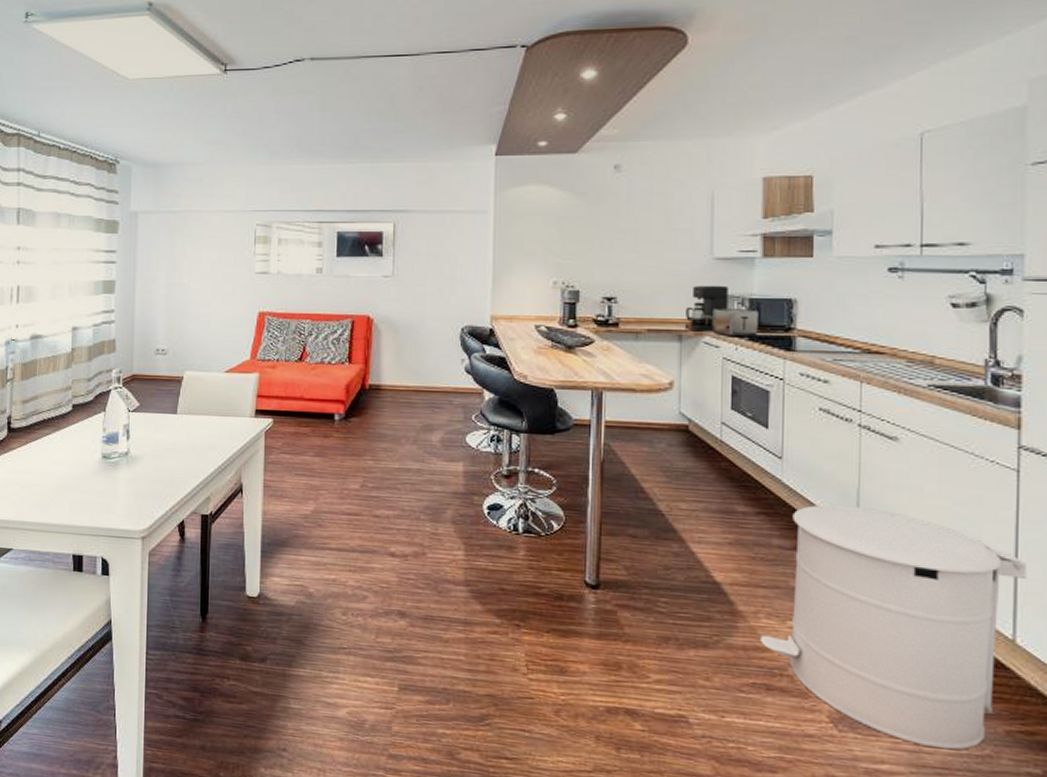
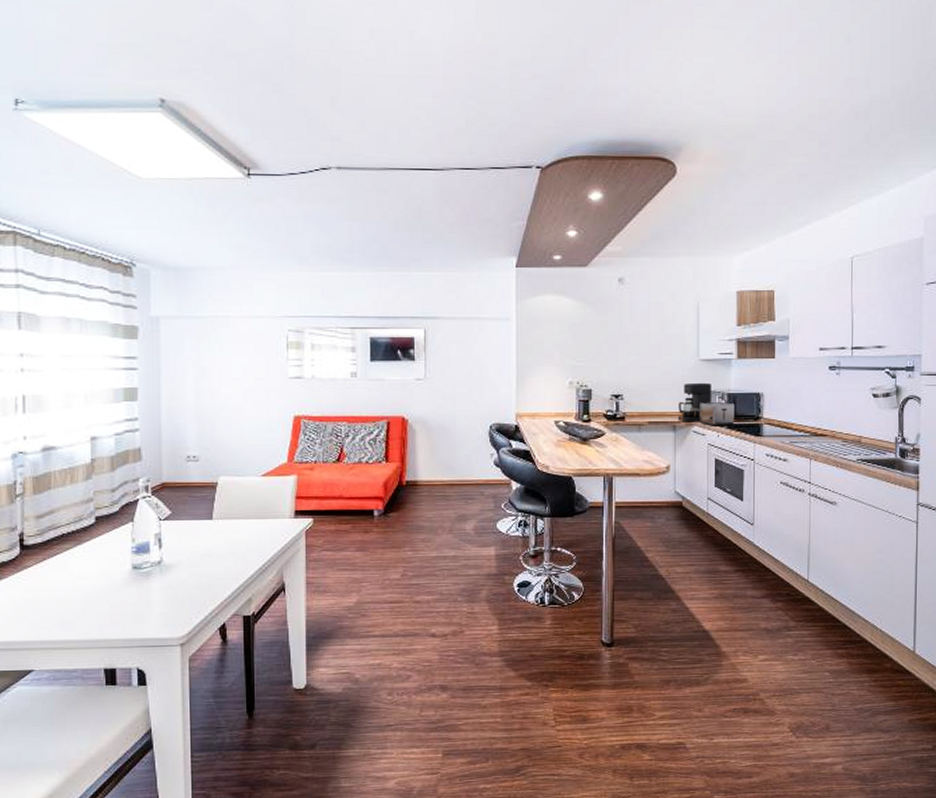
trash can: present [761,504,1027,750] -> none [739,559,923,741]

